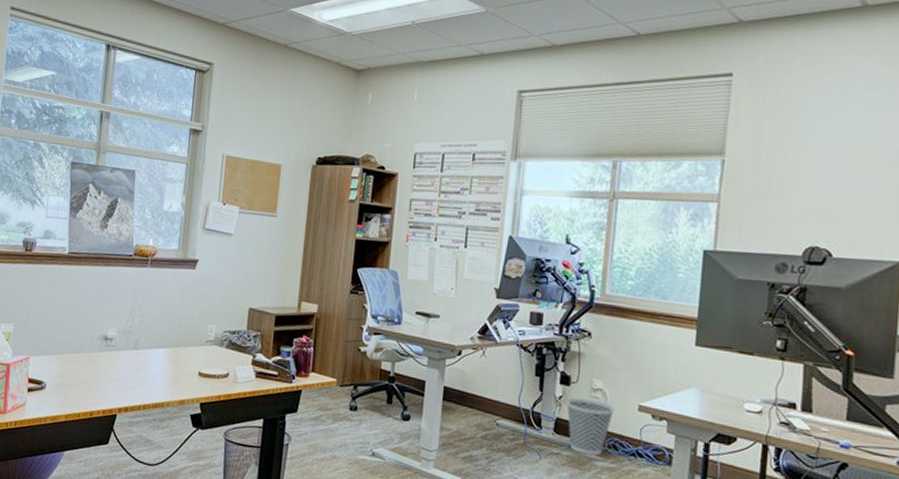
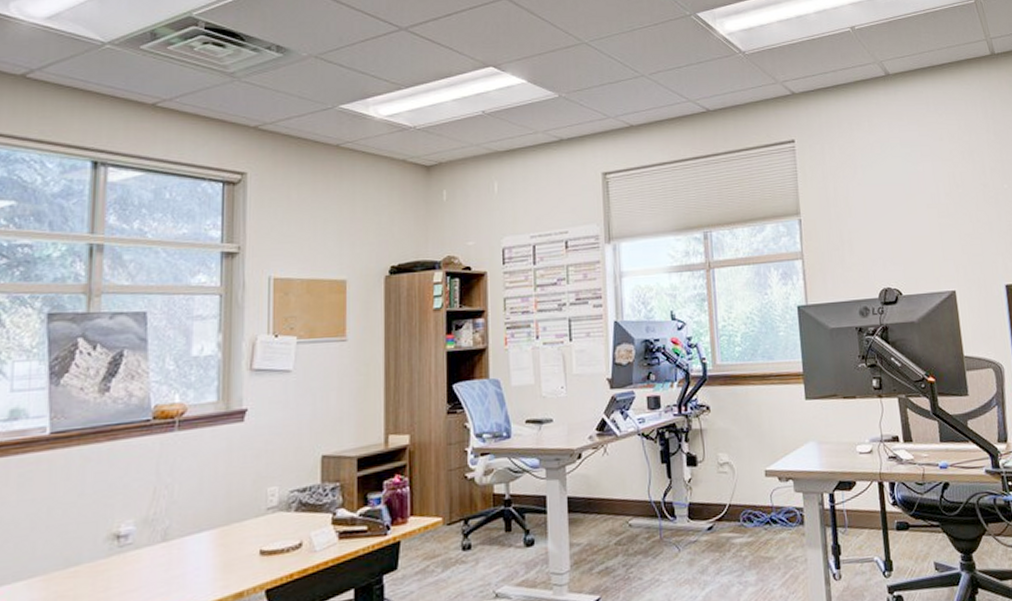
wastebasket: present [567,397,614,456] -> none [697,475,743,535]

